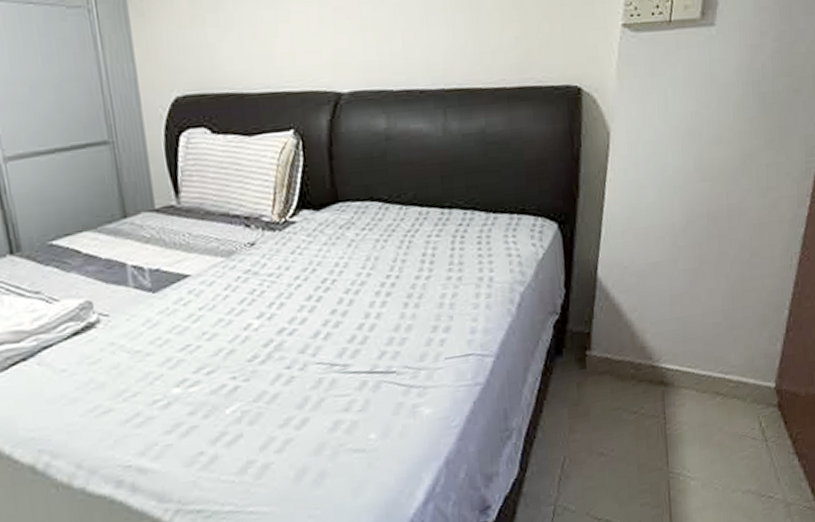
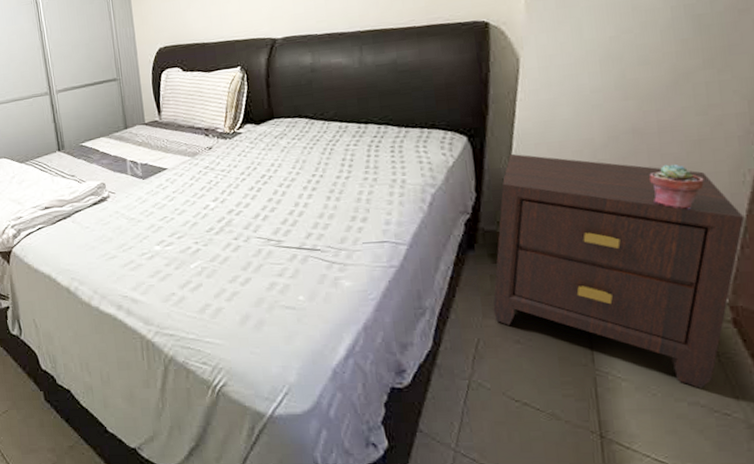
nightstand: none [579,242,790,476] -> present [493,153,745,388]
potted succulent: none [719,249,762,297] -> present [649,164,704,210]

